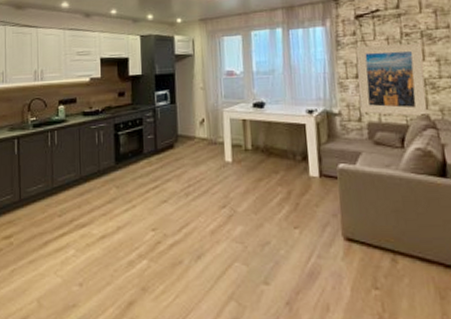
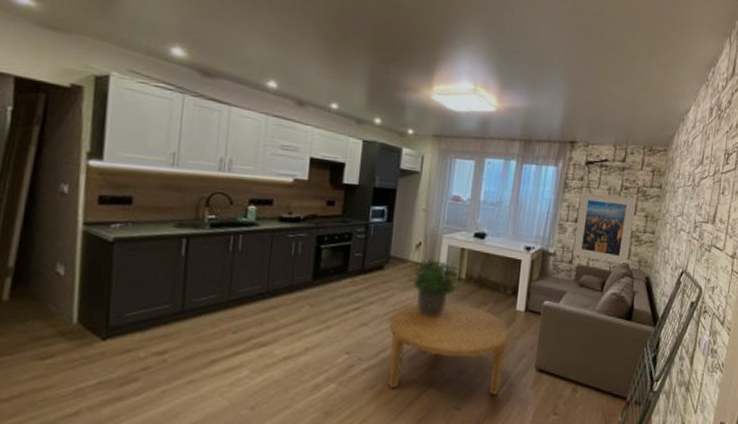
coffee table: none [186,174,308,269] -> present [388,303,510,396]
potted plant: none [198,132,244,190] -> present [408,257,457,317]

